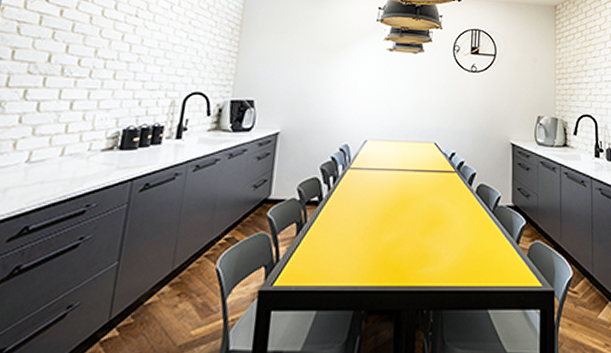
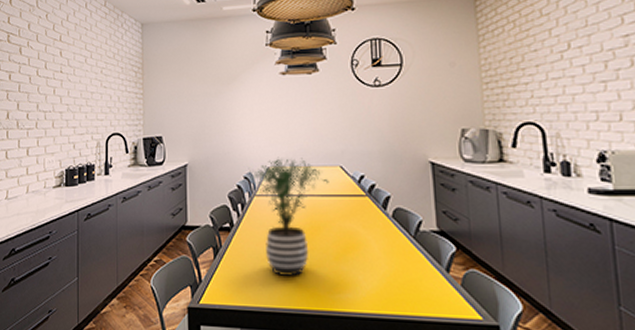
potted plant: none [345,130,423,253] -> present [248,157,329,278]

